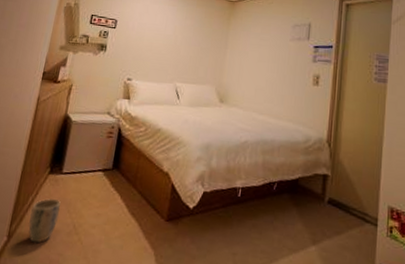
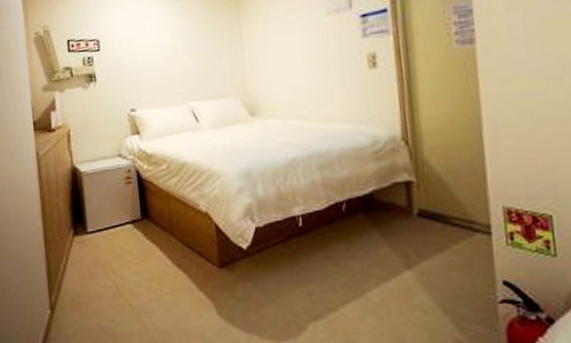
plant pot: present [28,198,61,244] -> none [66,263,98,312]

